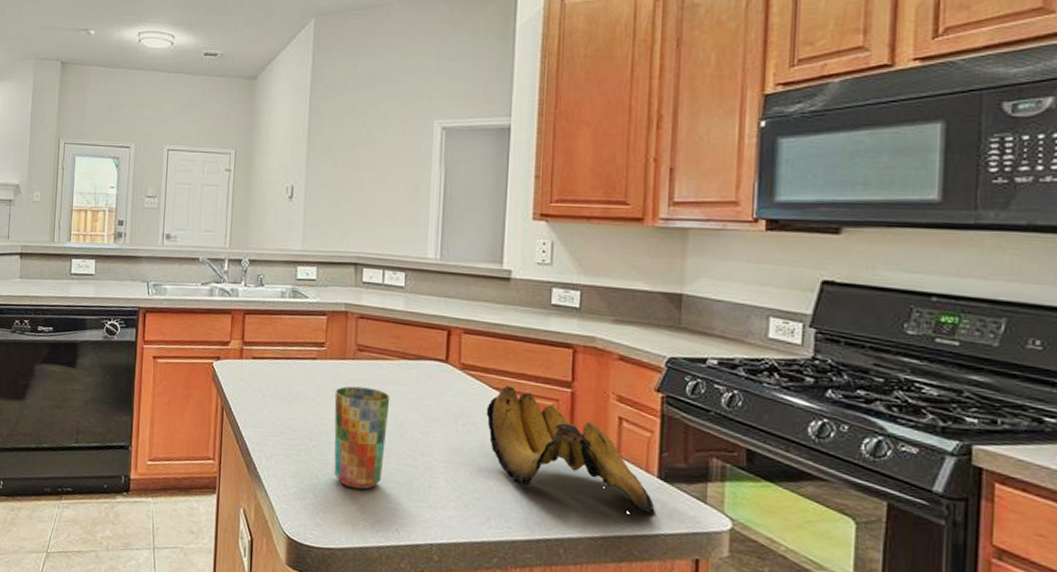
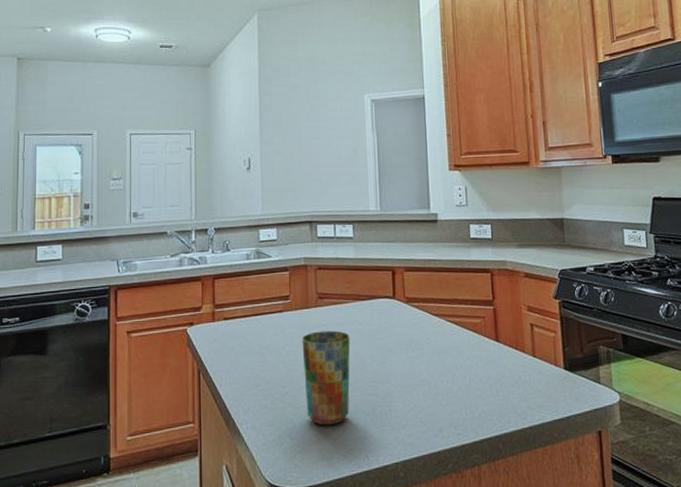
banana bunch: present [486,385,655,515] -> none [429,310,566,400]

